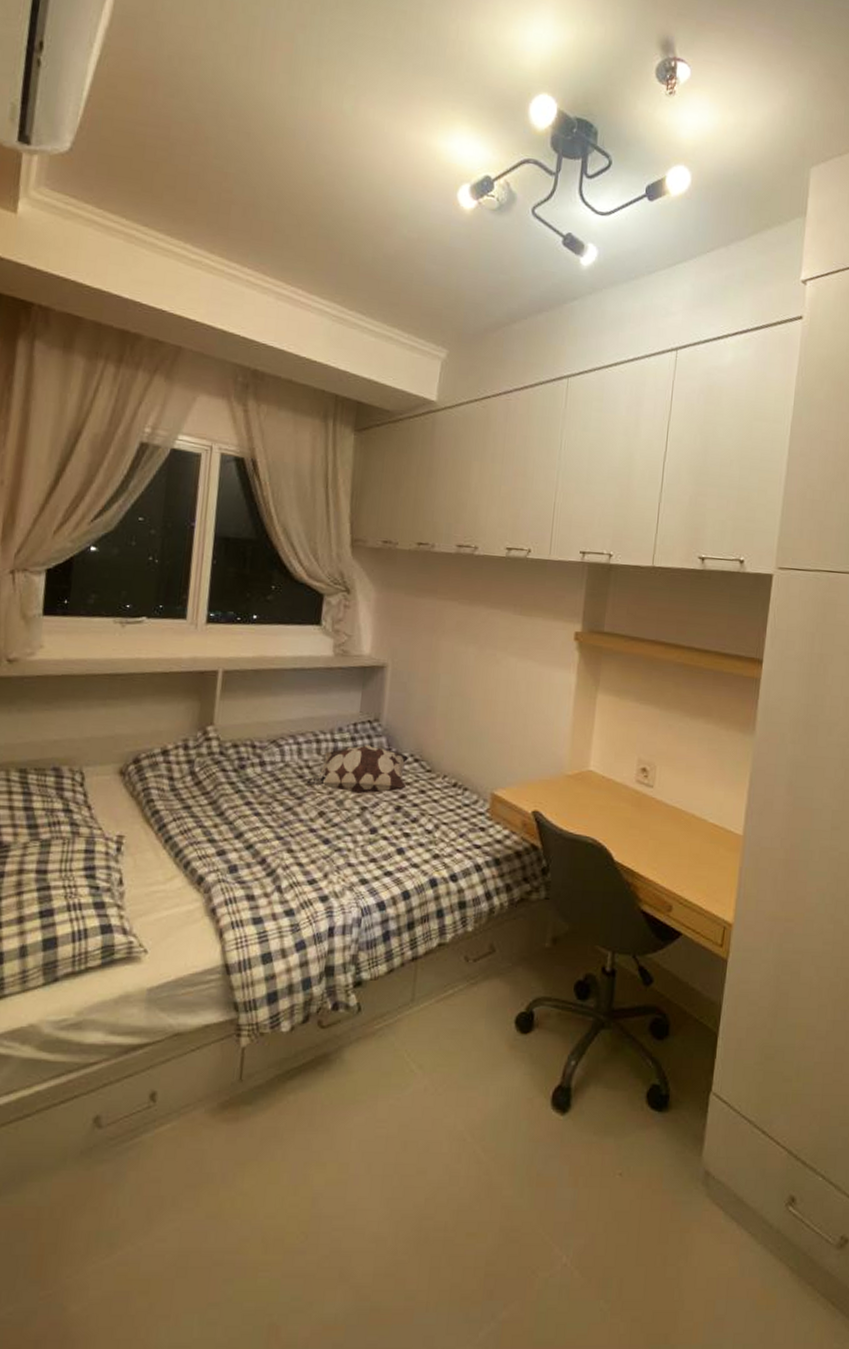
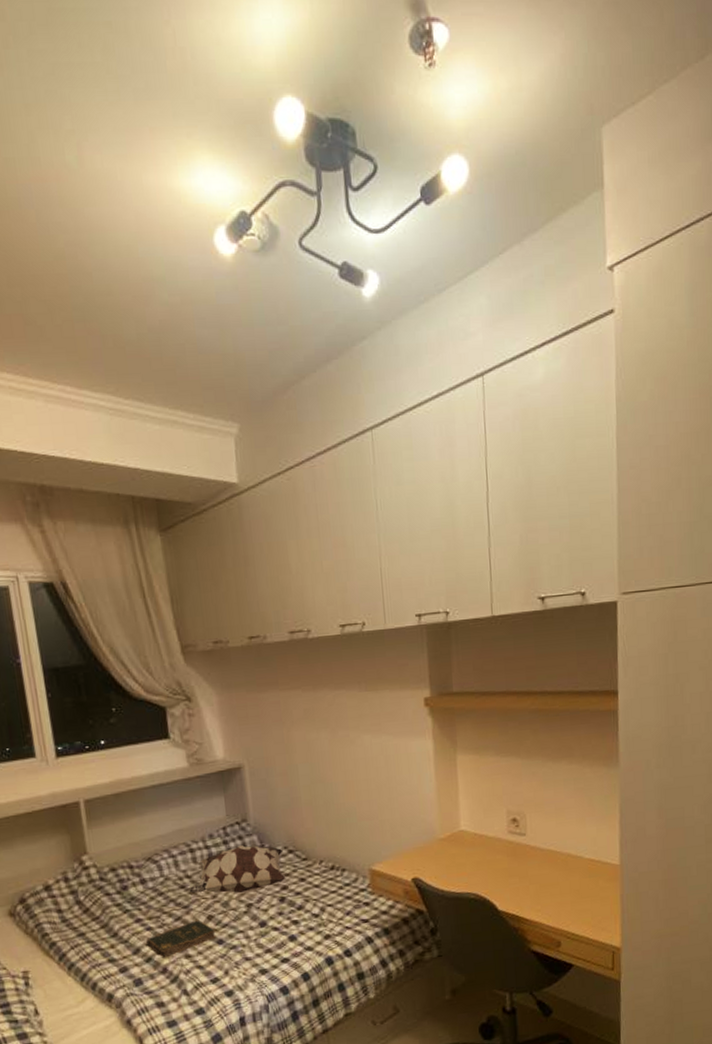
bible: none [251,813,324,848] -> present [146,920,216,958]

